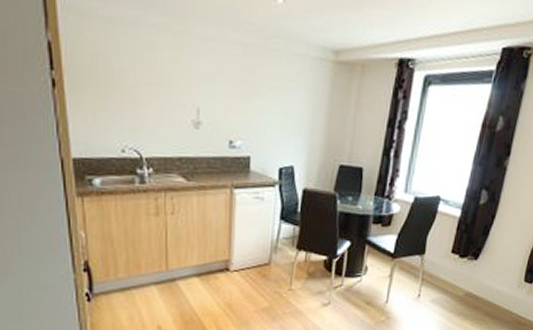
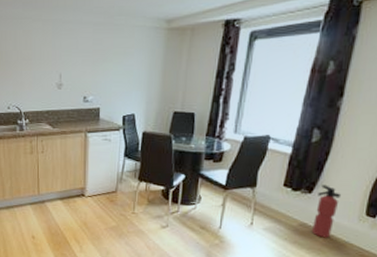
fire extinguisher: none [475,250,504,307] -> present [311,184,342,238]

